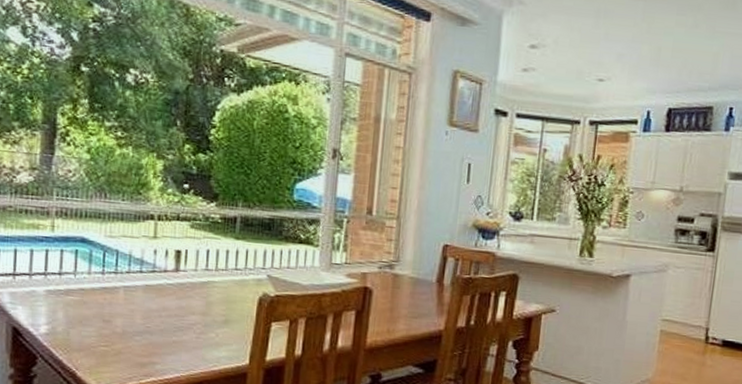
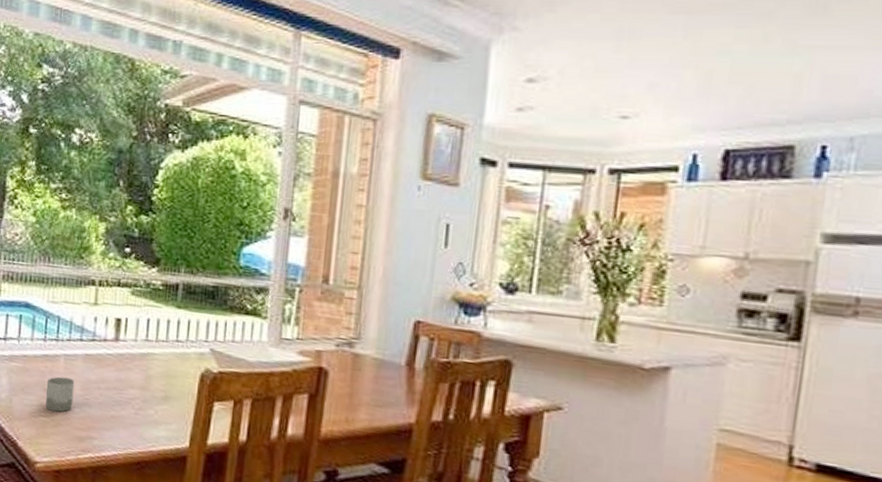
cup: none [105,307,135,341] -> present [45,376,75,412]

